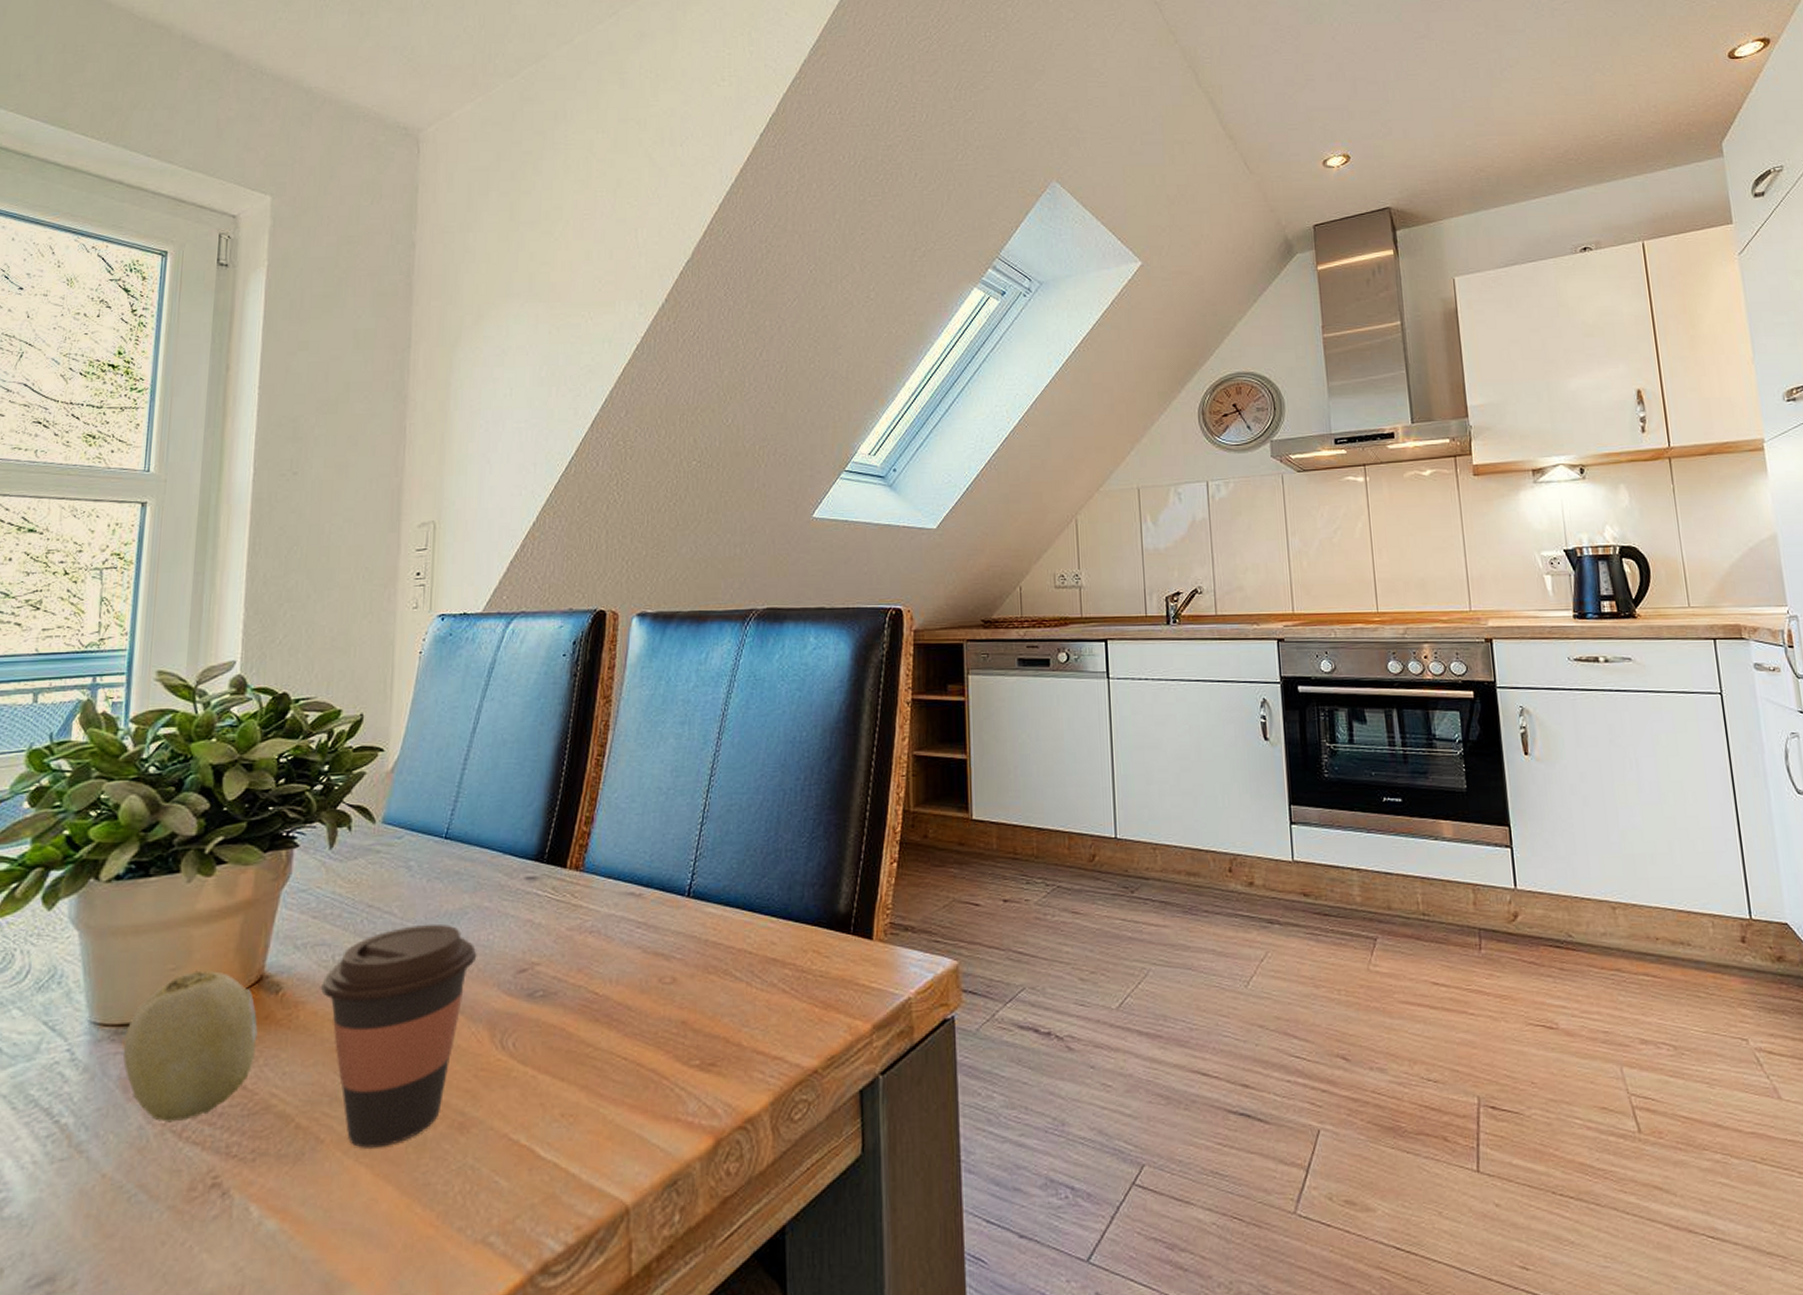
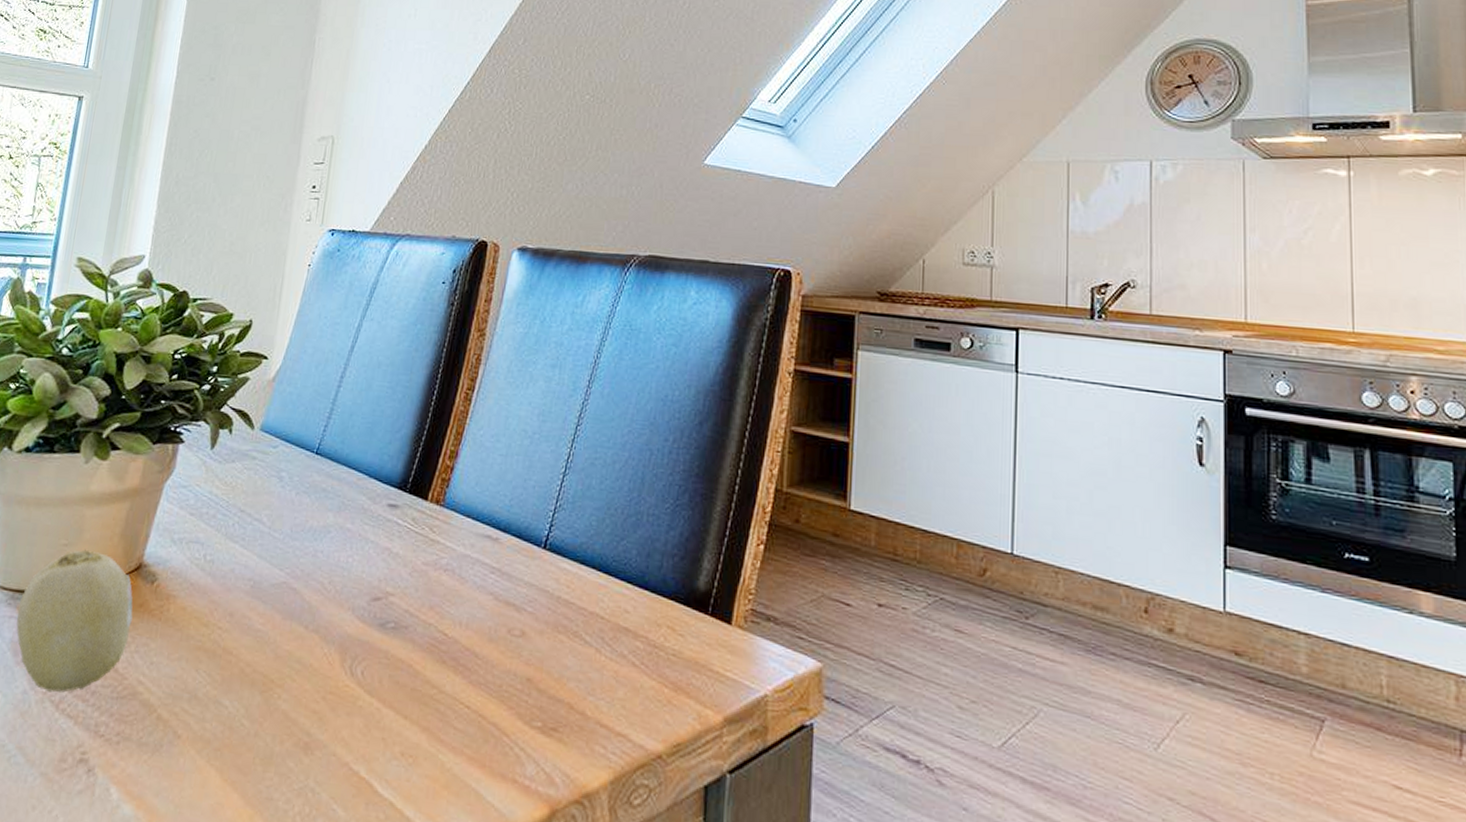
coffee cup: present [320,924,477,1148] -> none [190,536,336,753]

